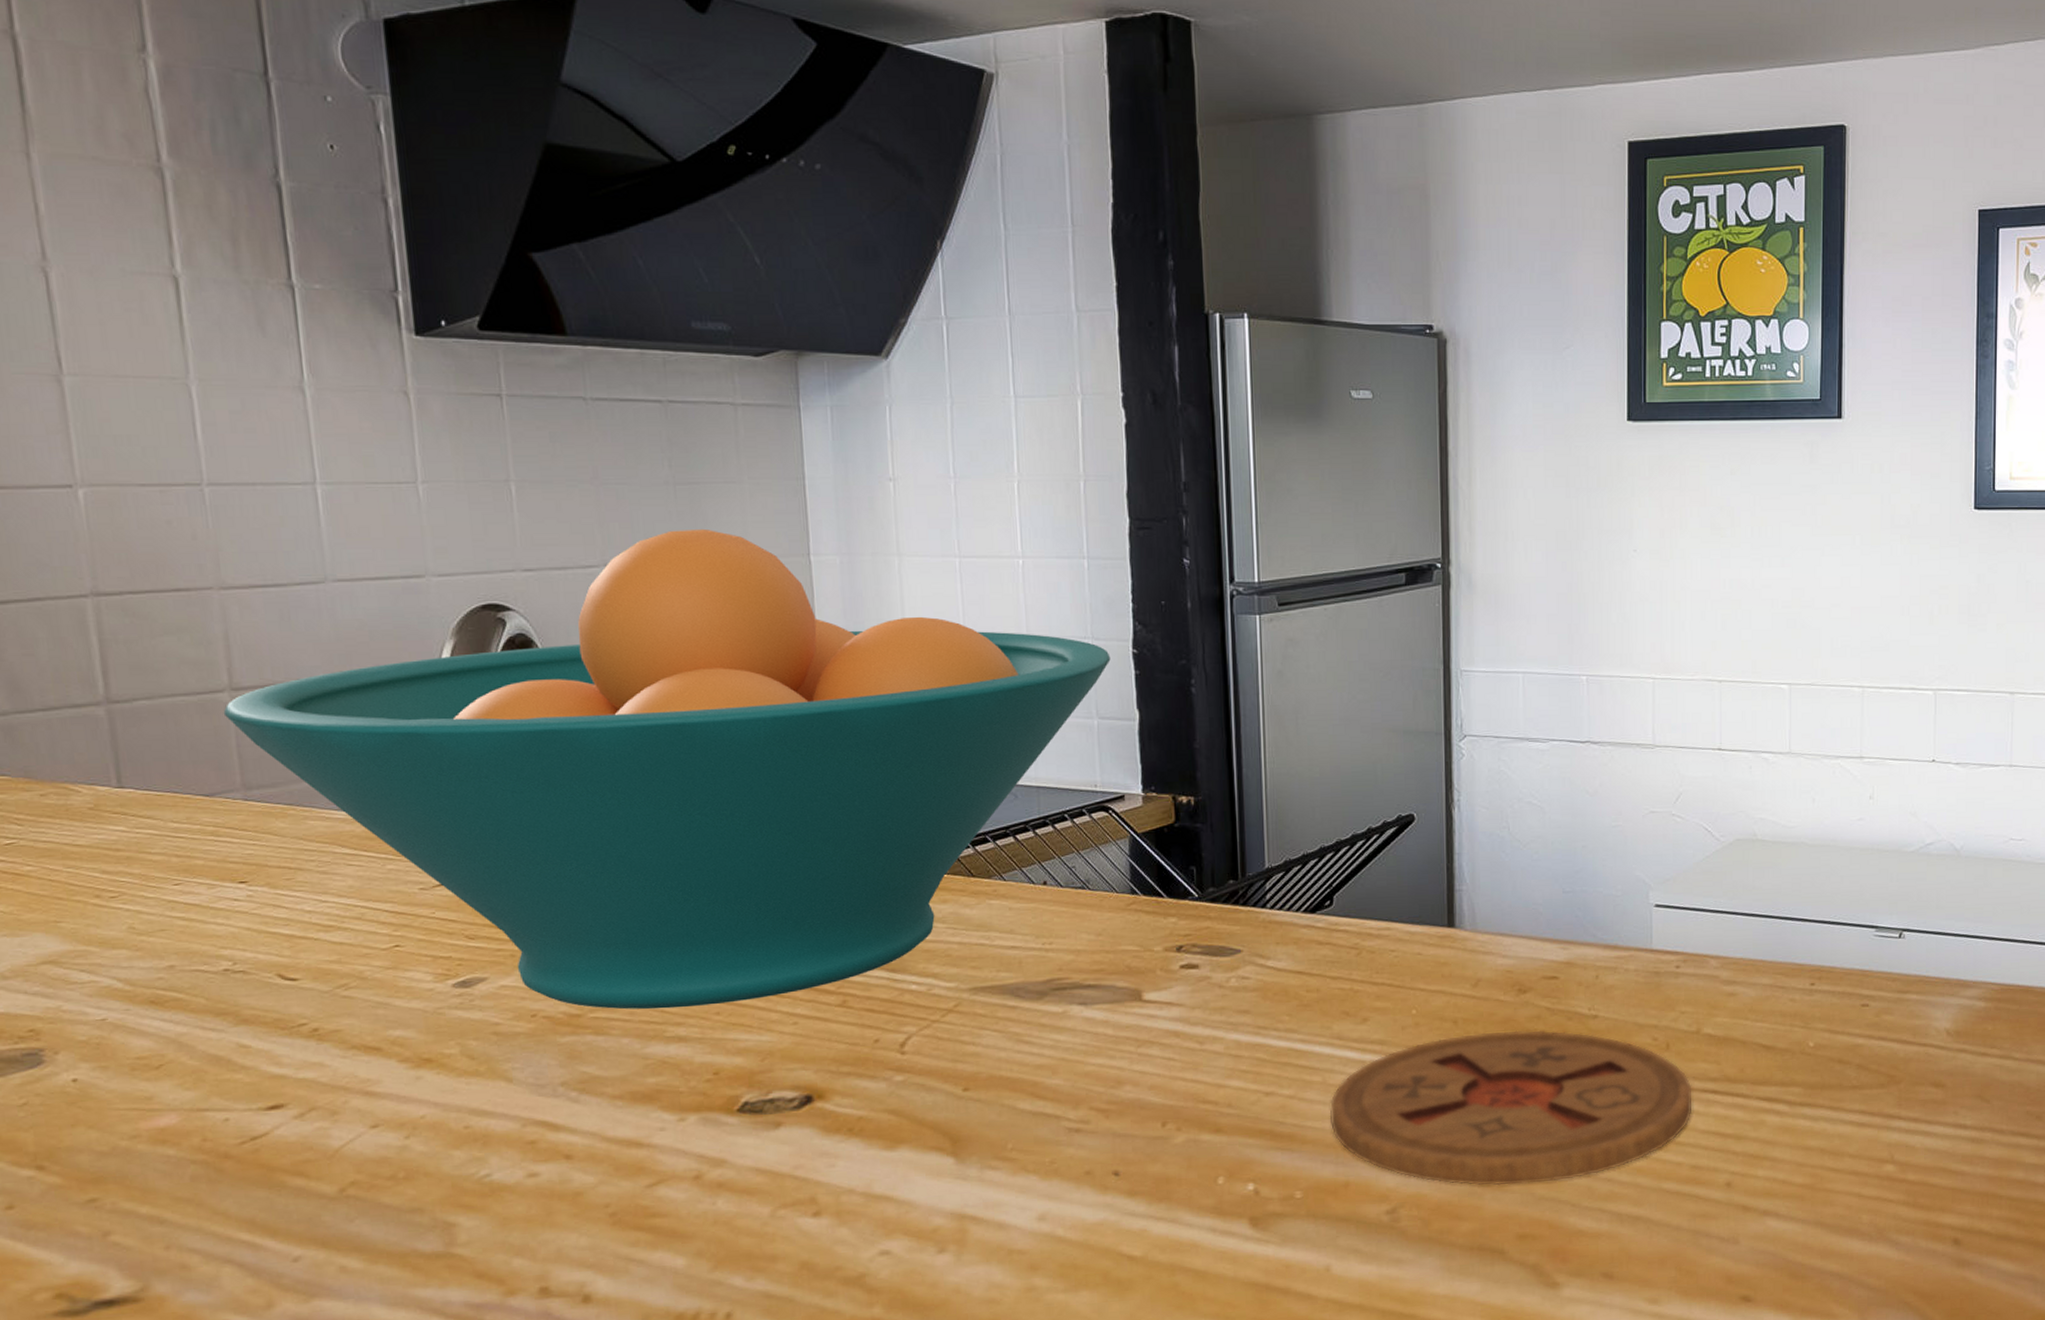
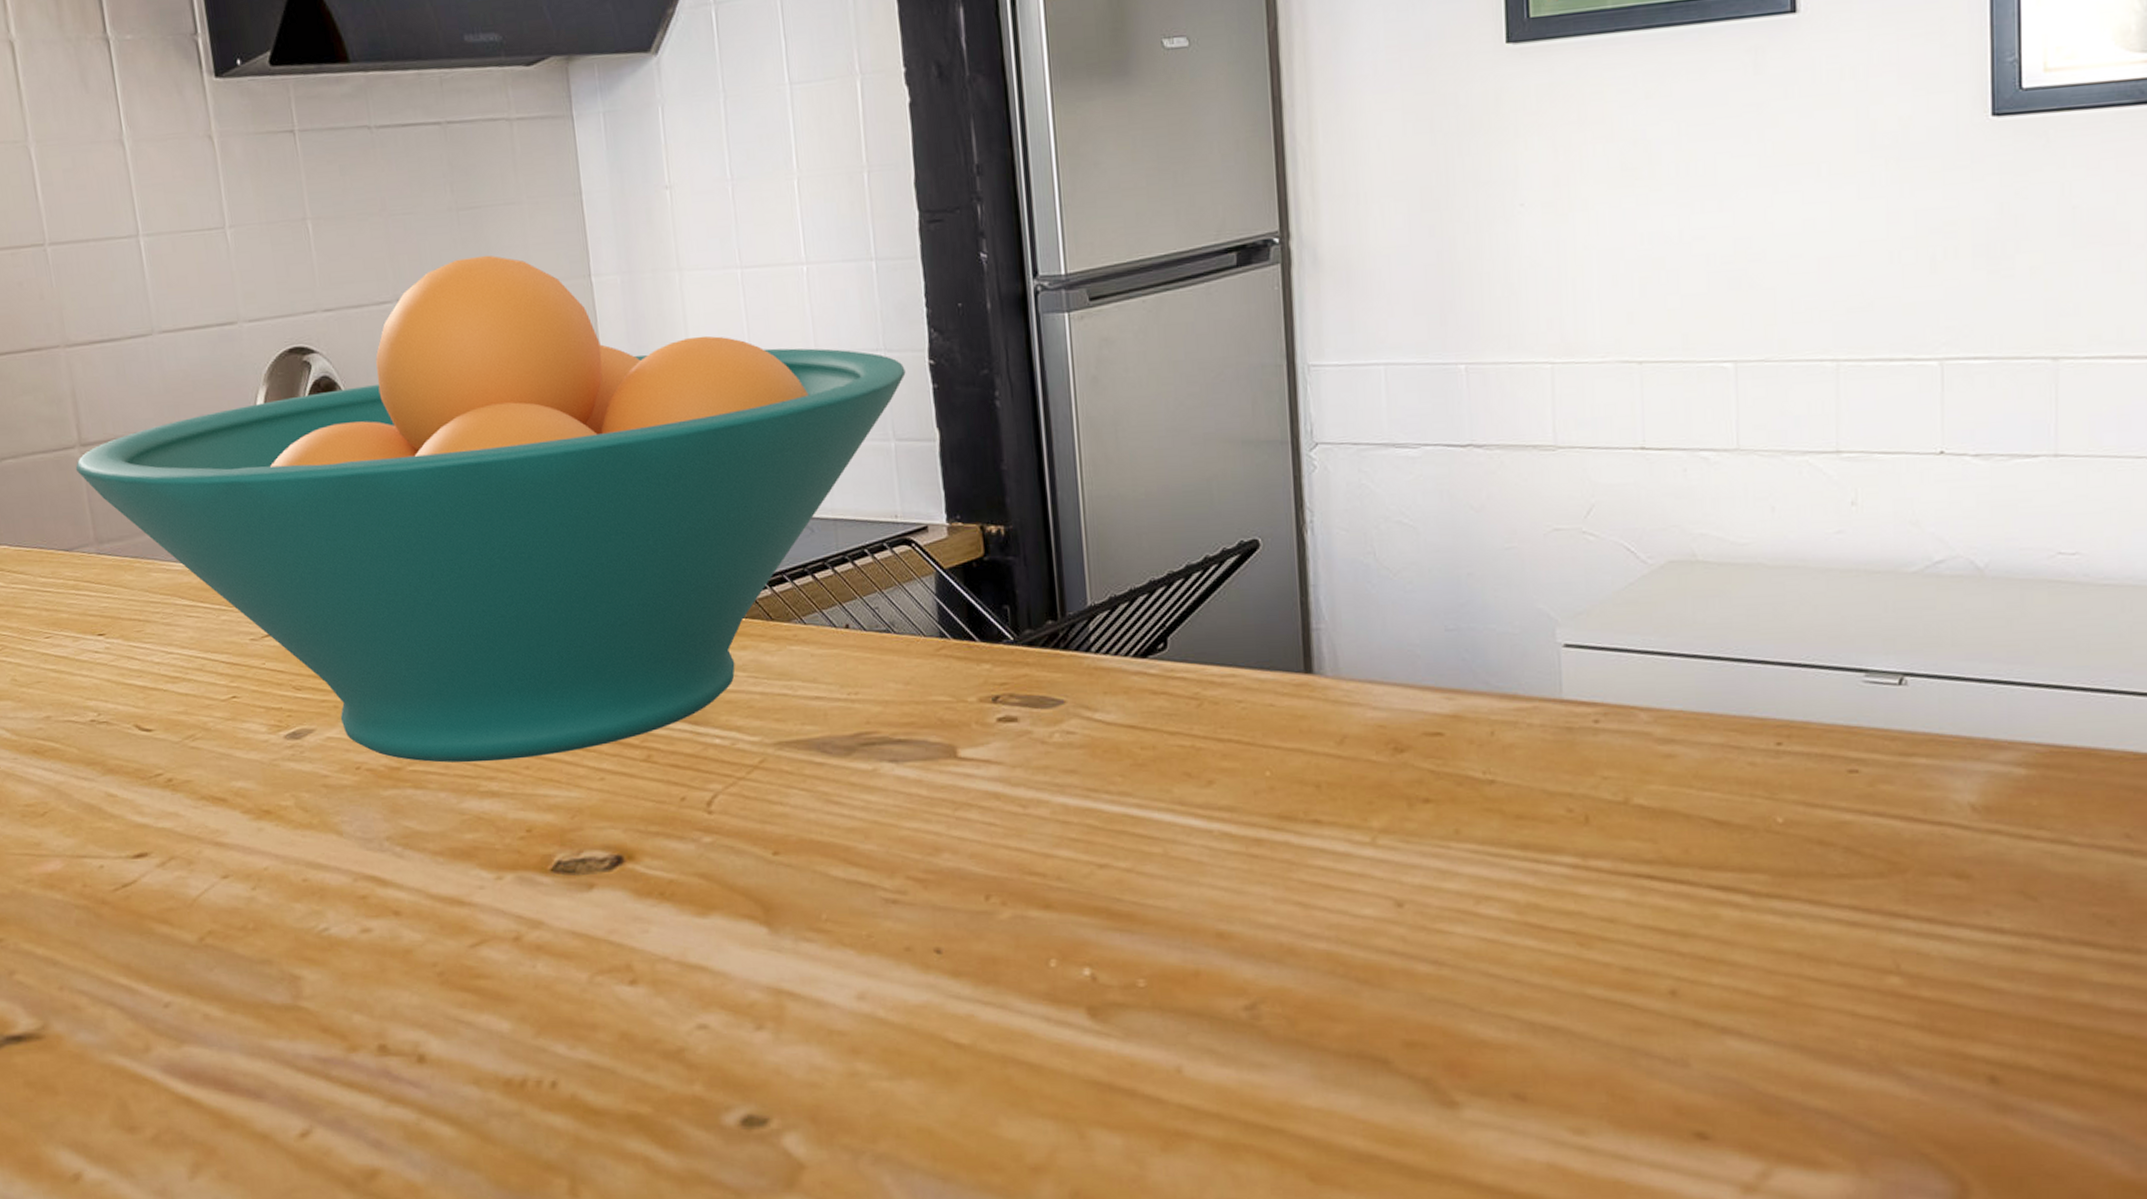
coaster: present [1330,1030,1693,1186] -> none [1173,797,1622,982]

